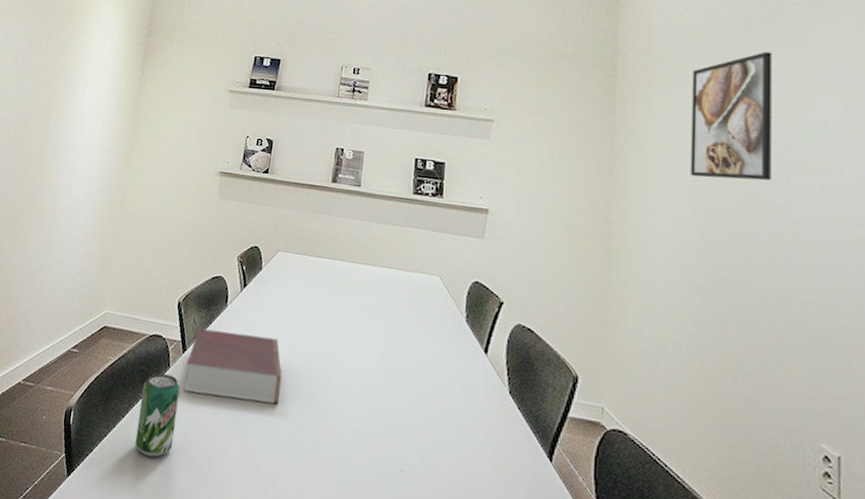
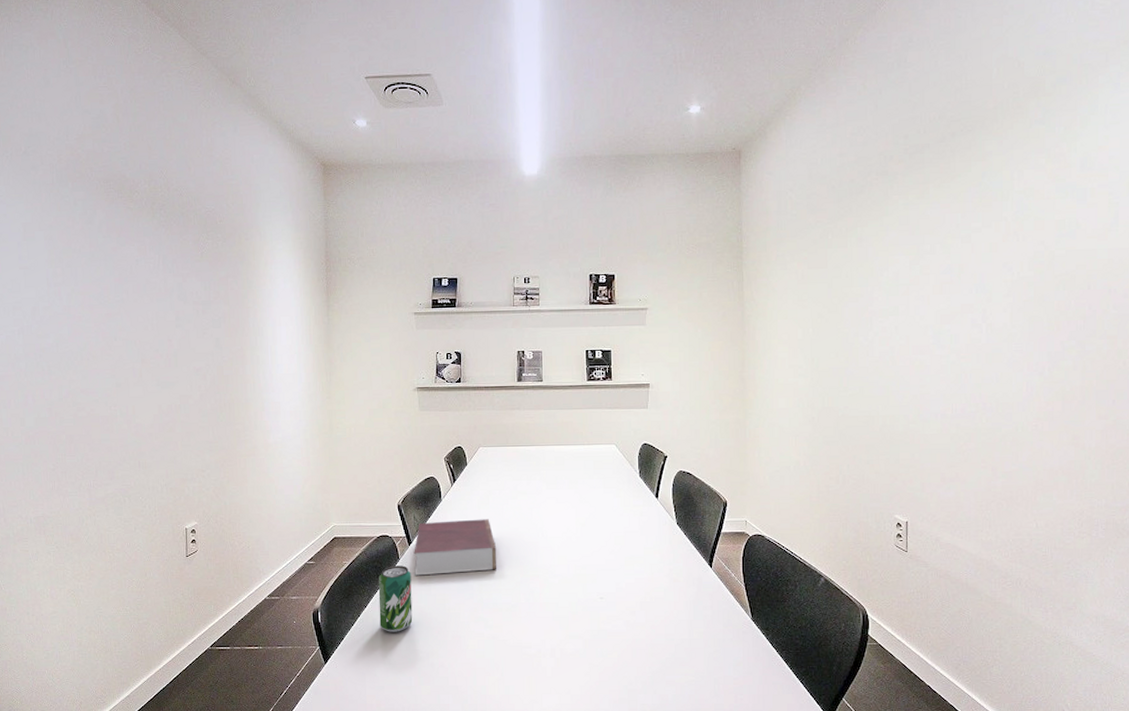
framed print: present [690,51,772,181] -> none [801,222,860,333]

